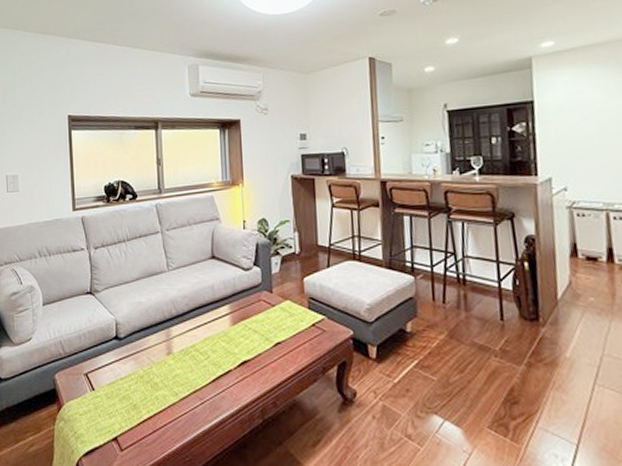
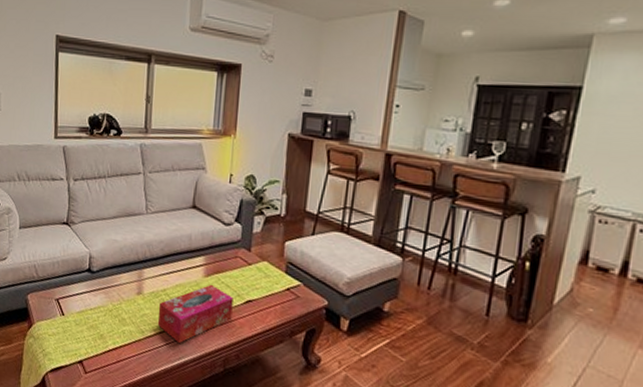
tissue box: none [189,332,264,399] -> present [157,284,233,343]

